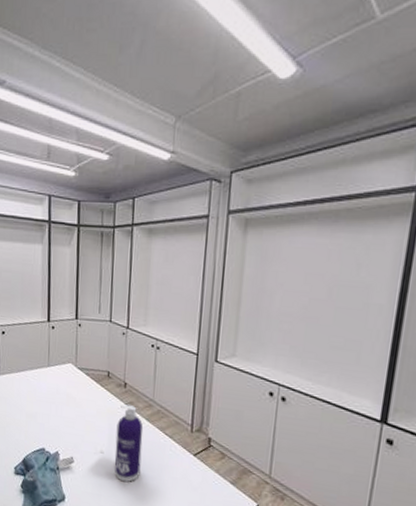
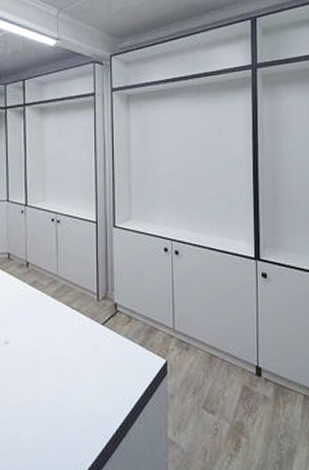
spray bottle: present [114,404,143,483] -> none [21,285,50,371]

